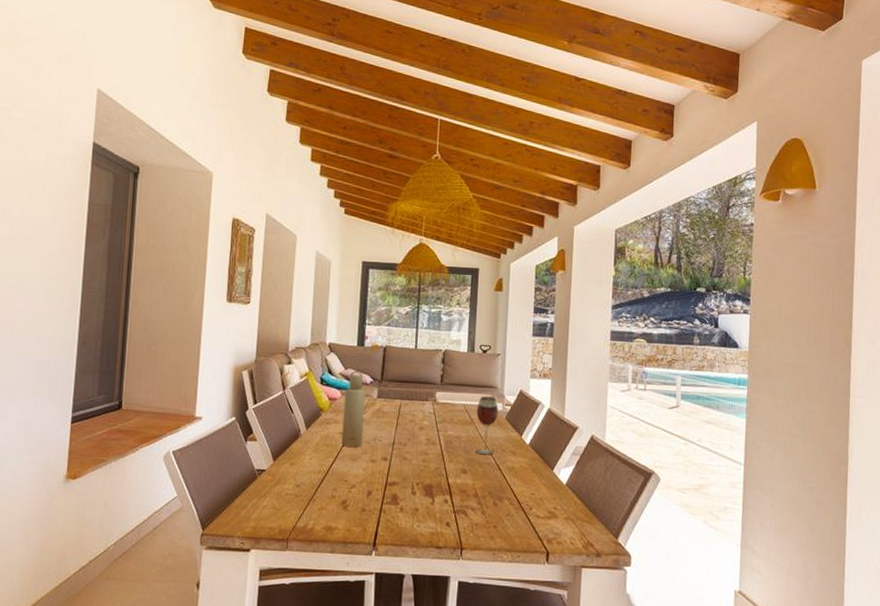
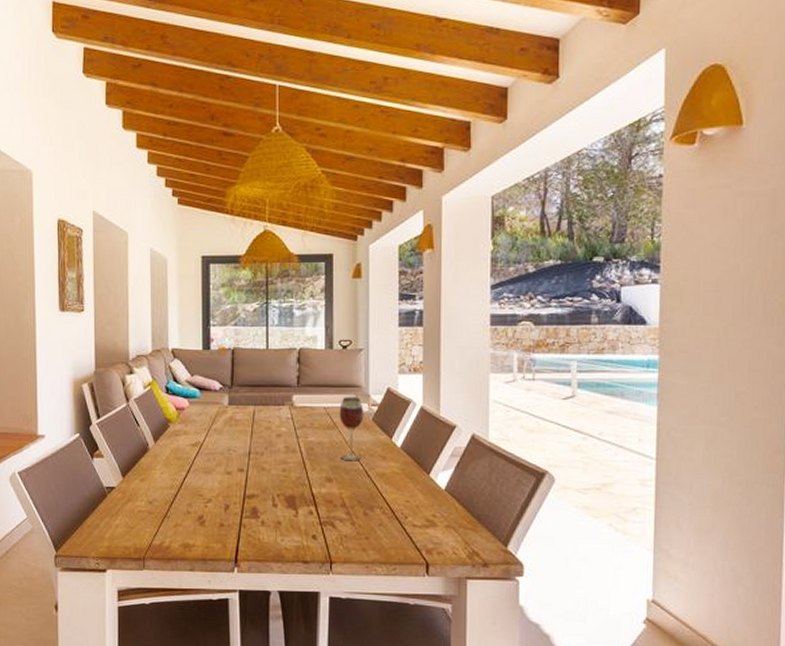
bottle: present [341,370,366,448] -> none [193,376,215,460]

